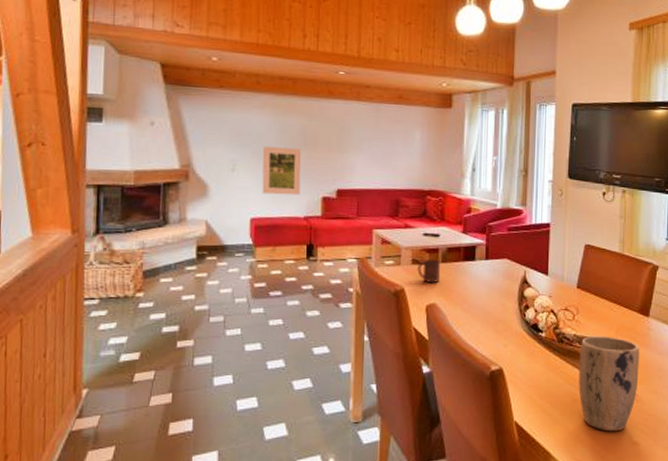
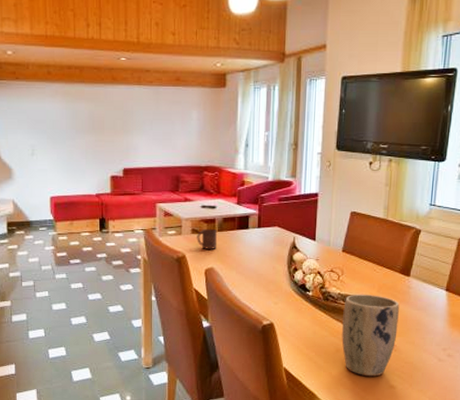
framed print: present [262,145,302,196] -> none [57,131,92,175]

